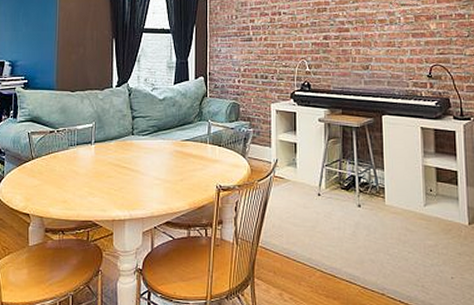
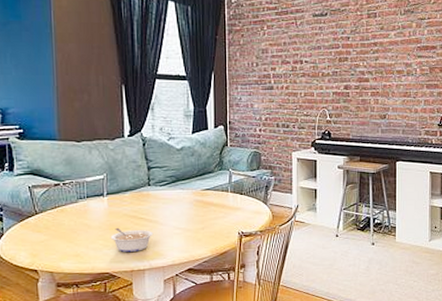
legume: none [96,175,135,201] -> present [111,227,154,252]

